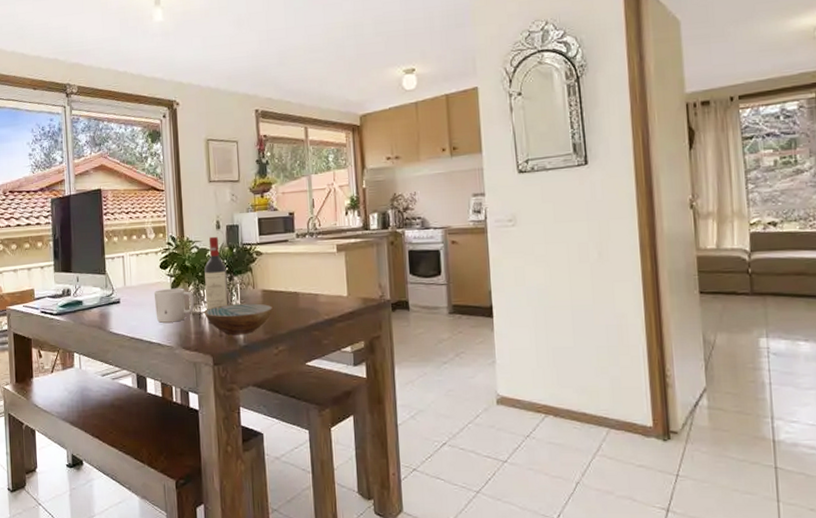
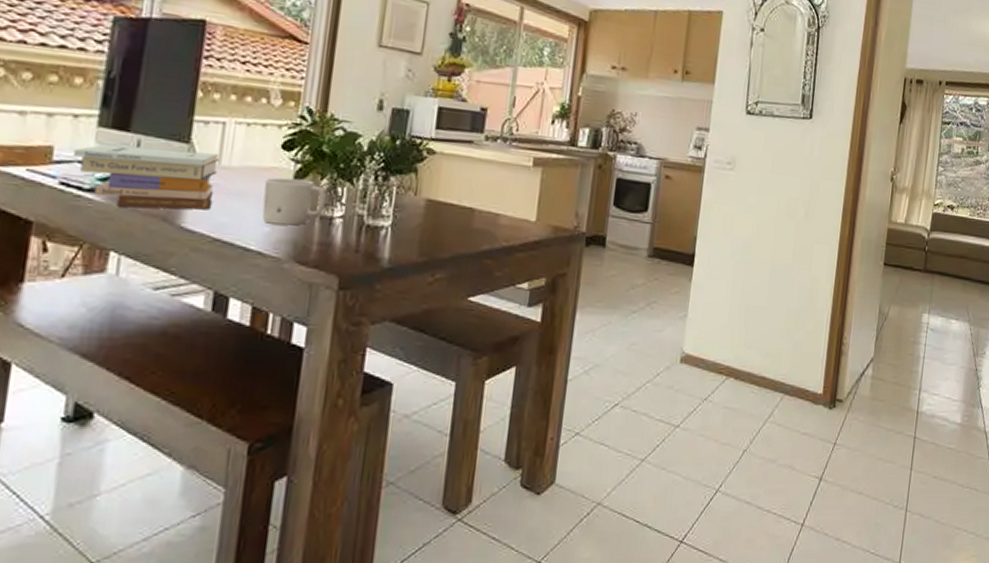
books: none [44,279,126,323] -> present [72,144,219,210]
wine bottle: present [204,236,229,323] -> none [341,118,382,233]
bowl: present [204,302,273,335] -> none [338,211,437,254]

